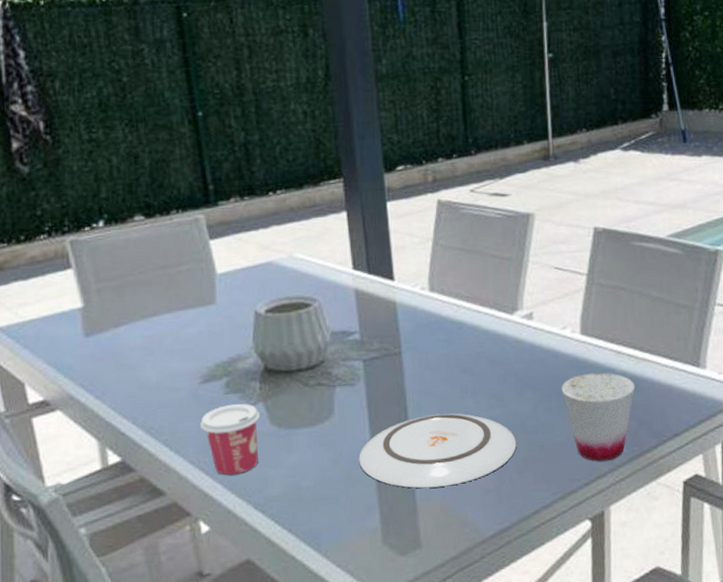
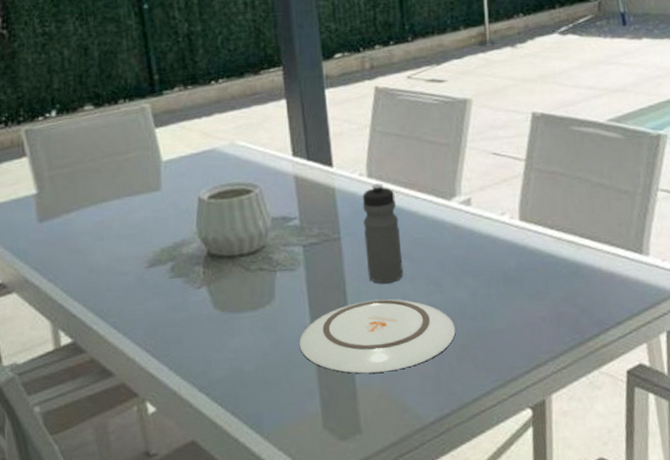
cup: present [200,403,260,476] -> none [147,287,203,358]
water bottle: none [424,297,465,398] -> present [362,183,404,284]
cup: present [561,372,635,461] -> none [500,259,576,349]

